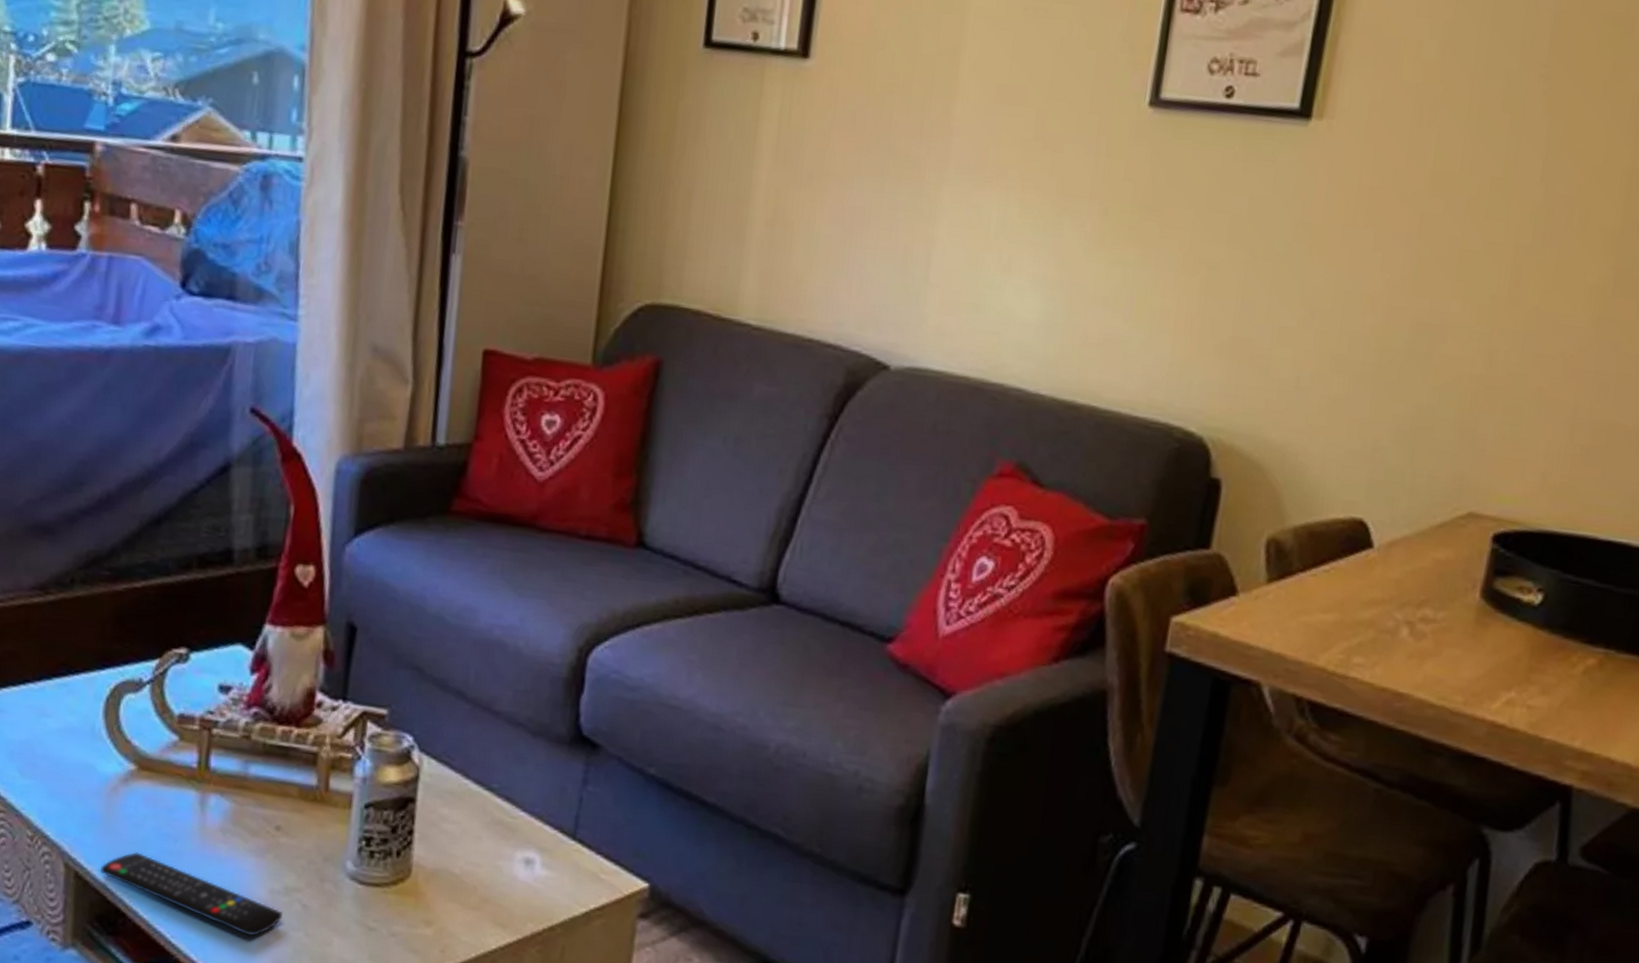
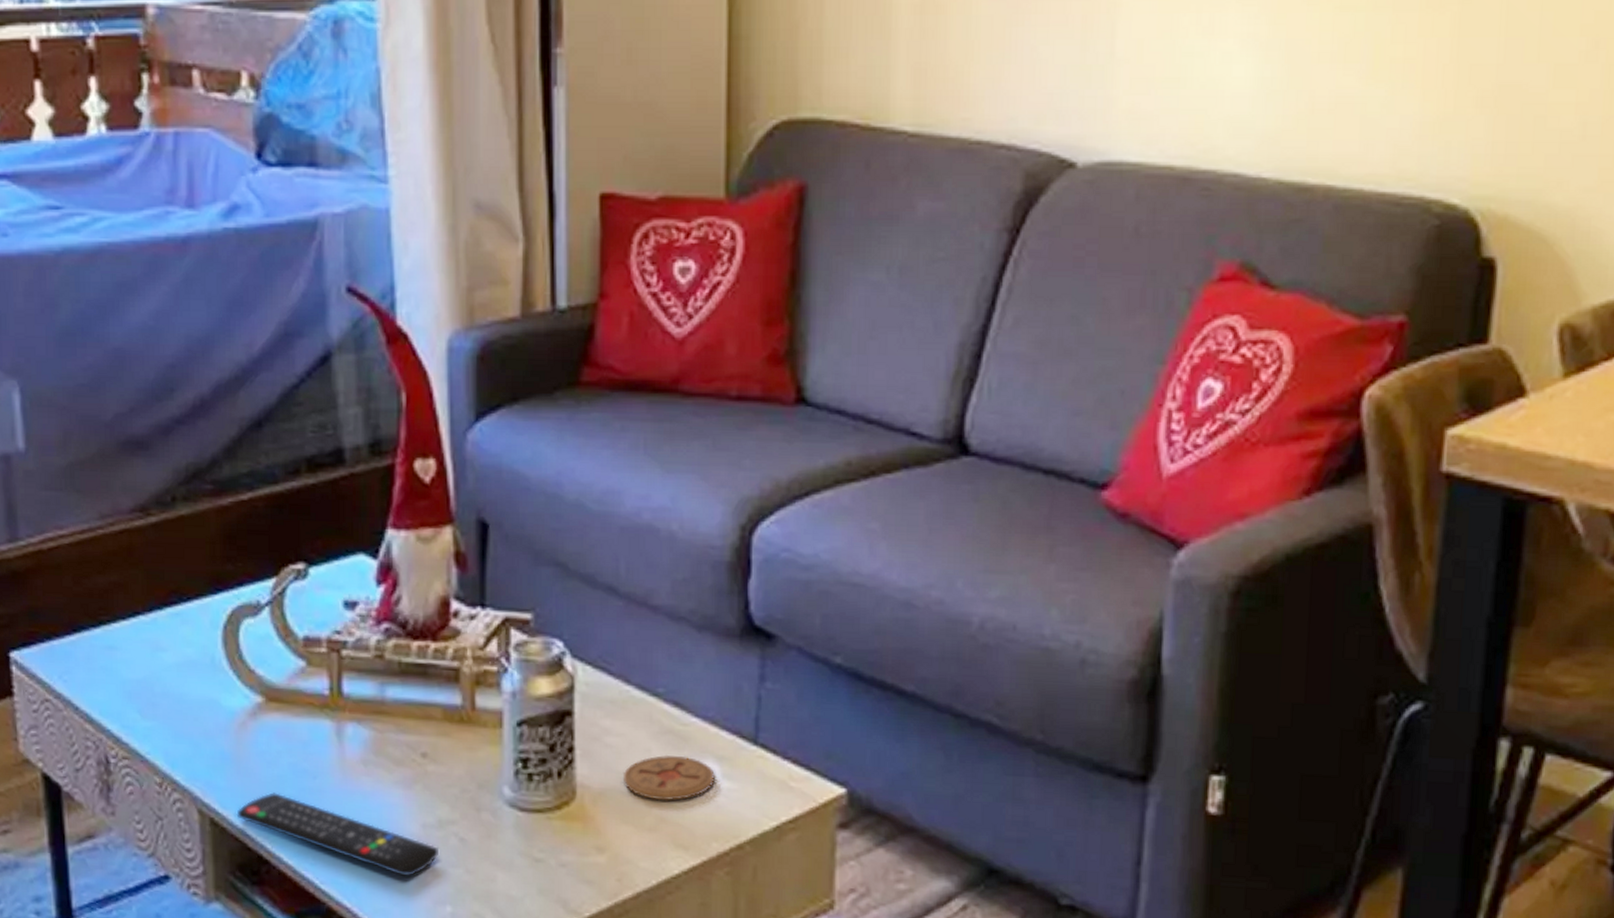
coaster: none [454,842,536,884] -> present [622,754,715,801]

